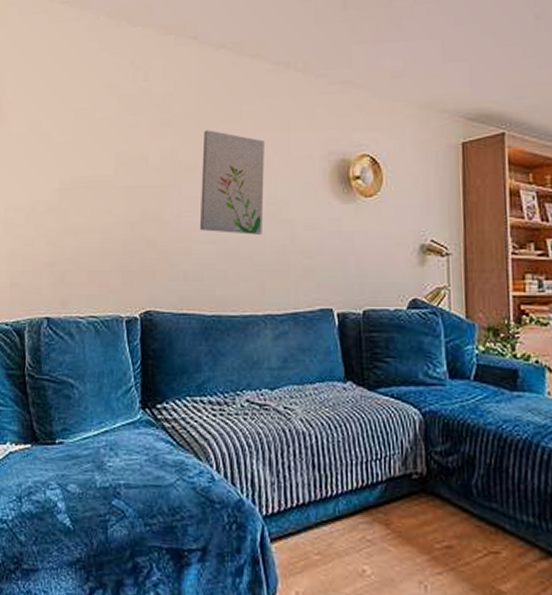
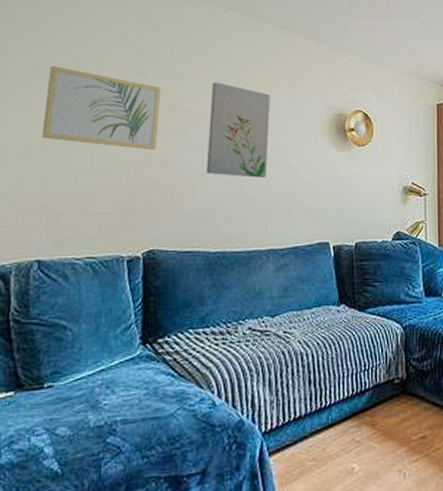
wall art: none [46,122,154,206] -> present [41,65,161,150]

